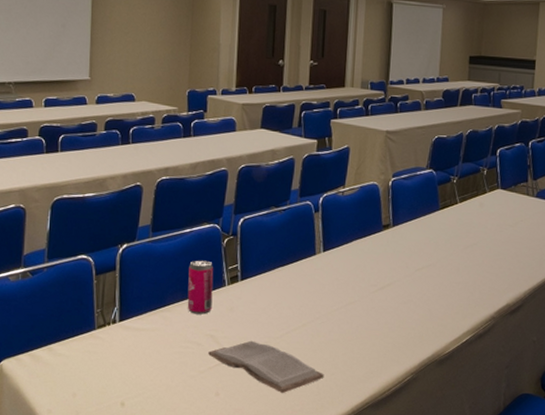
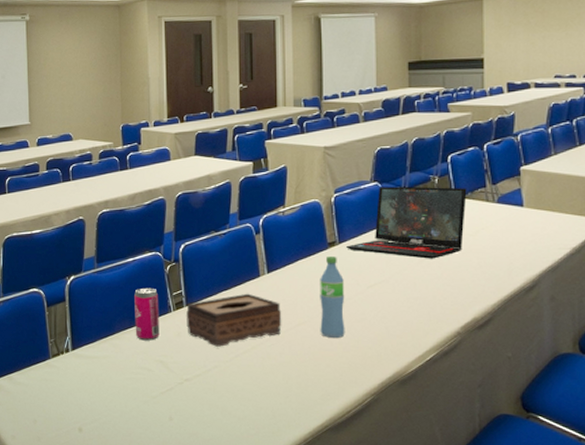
book: present [208,340,325,394] -> none [159,365,279,418]
tissue box: none [240,270,334,323] -> present [186,293,282,347]
water bottle: none [368,238,395,318] -> present [320,255,345,338]
laptop: none [399,174,511,247] -> present [346,186,467,259]

